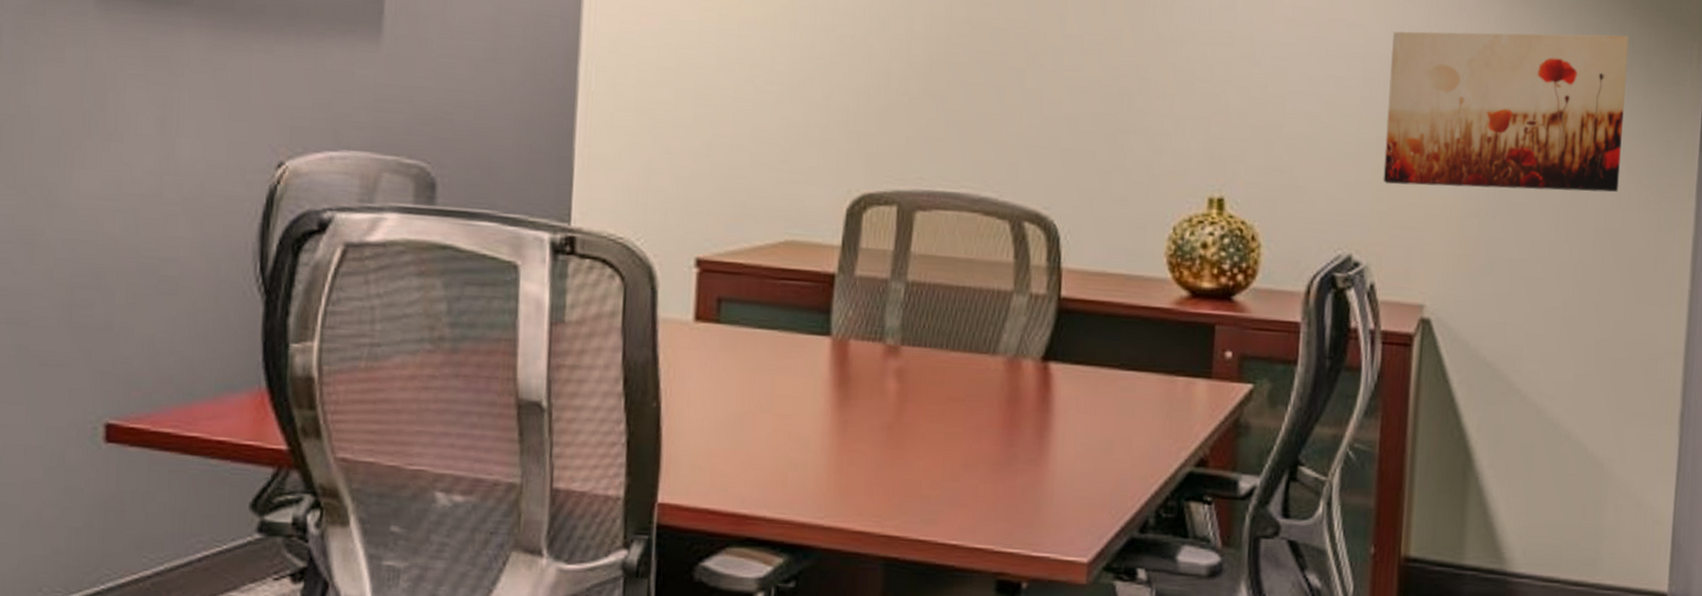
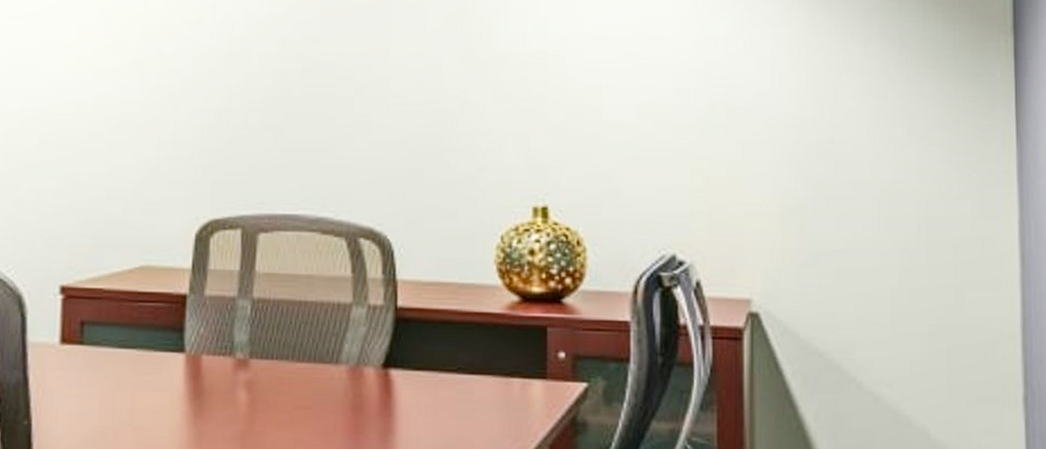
wall art: present [1383,31,1629,193] -> none [699,32,937,186]

